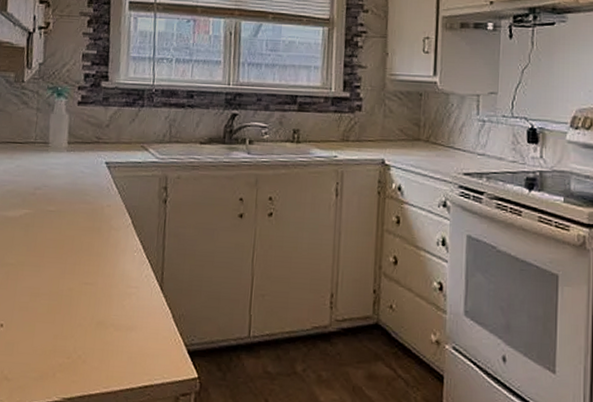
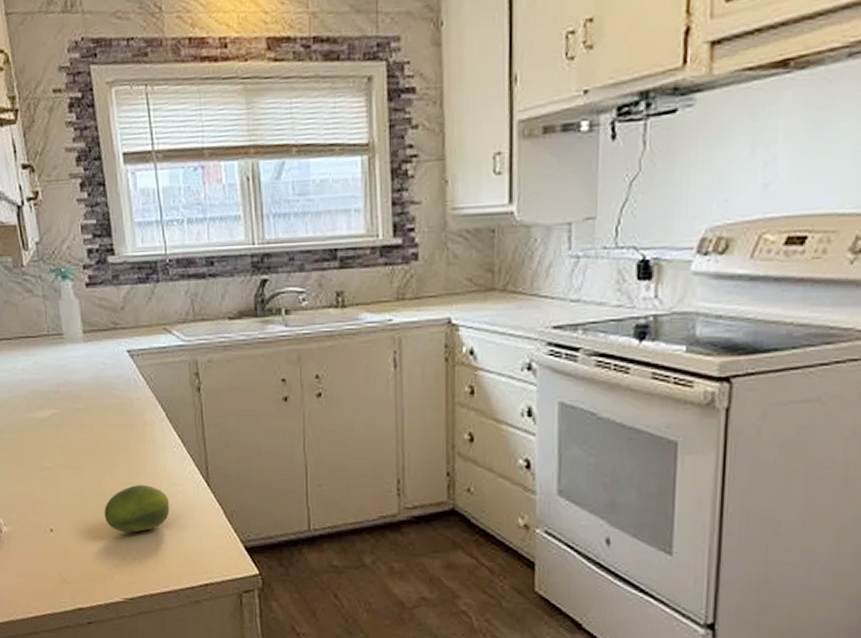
fruit: none [57,285,123,332] -> present [104,485,170,533]

